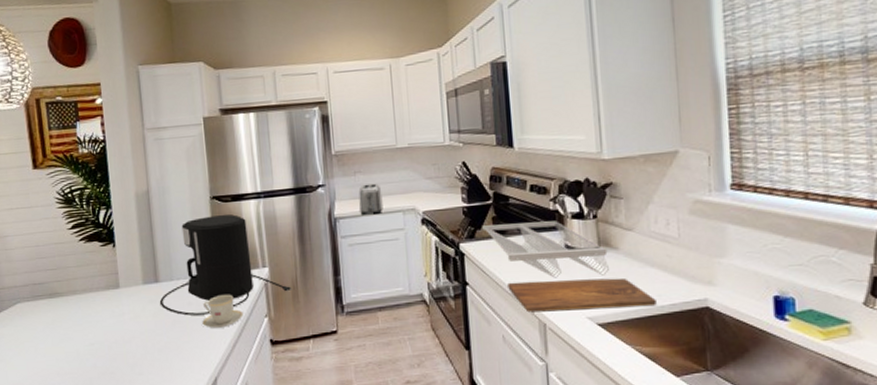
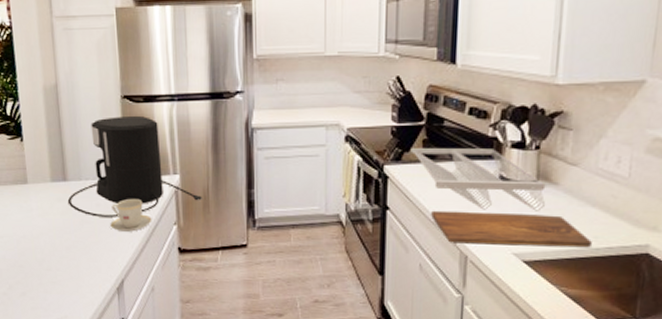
toaster: present [358,183,383,215] -> none [279,93,305,127]

